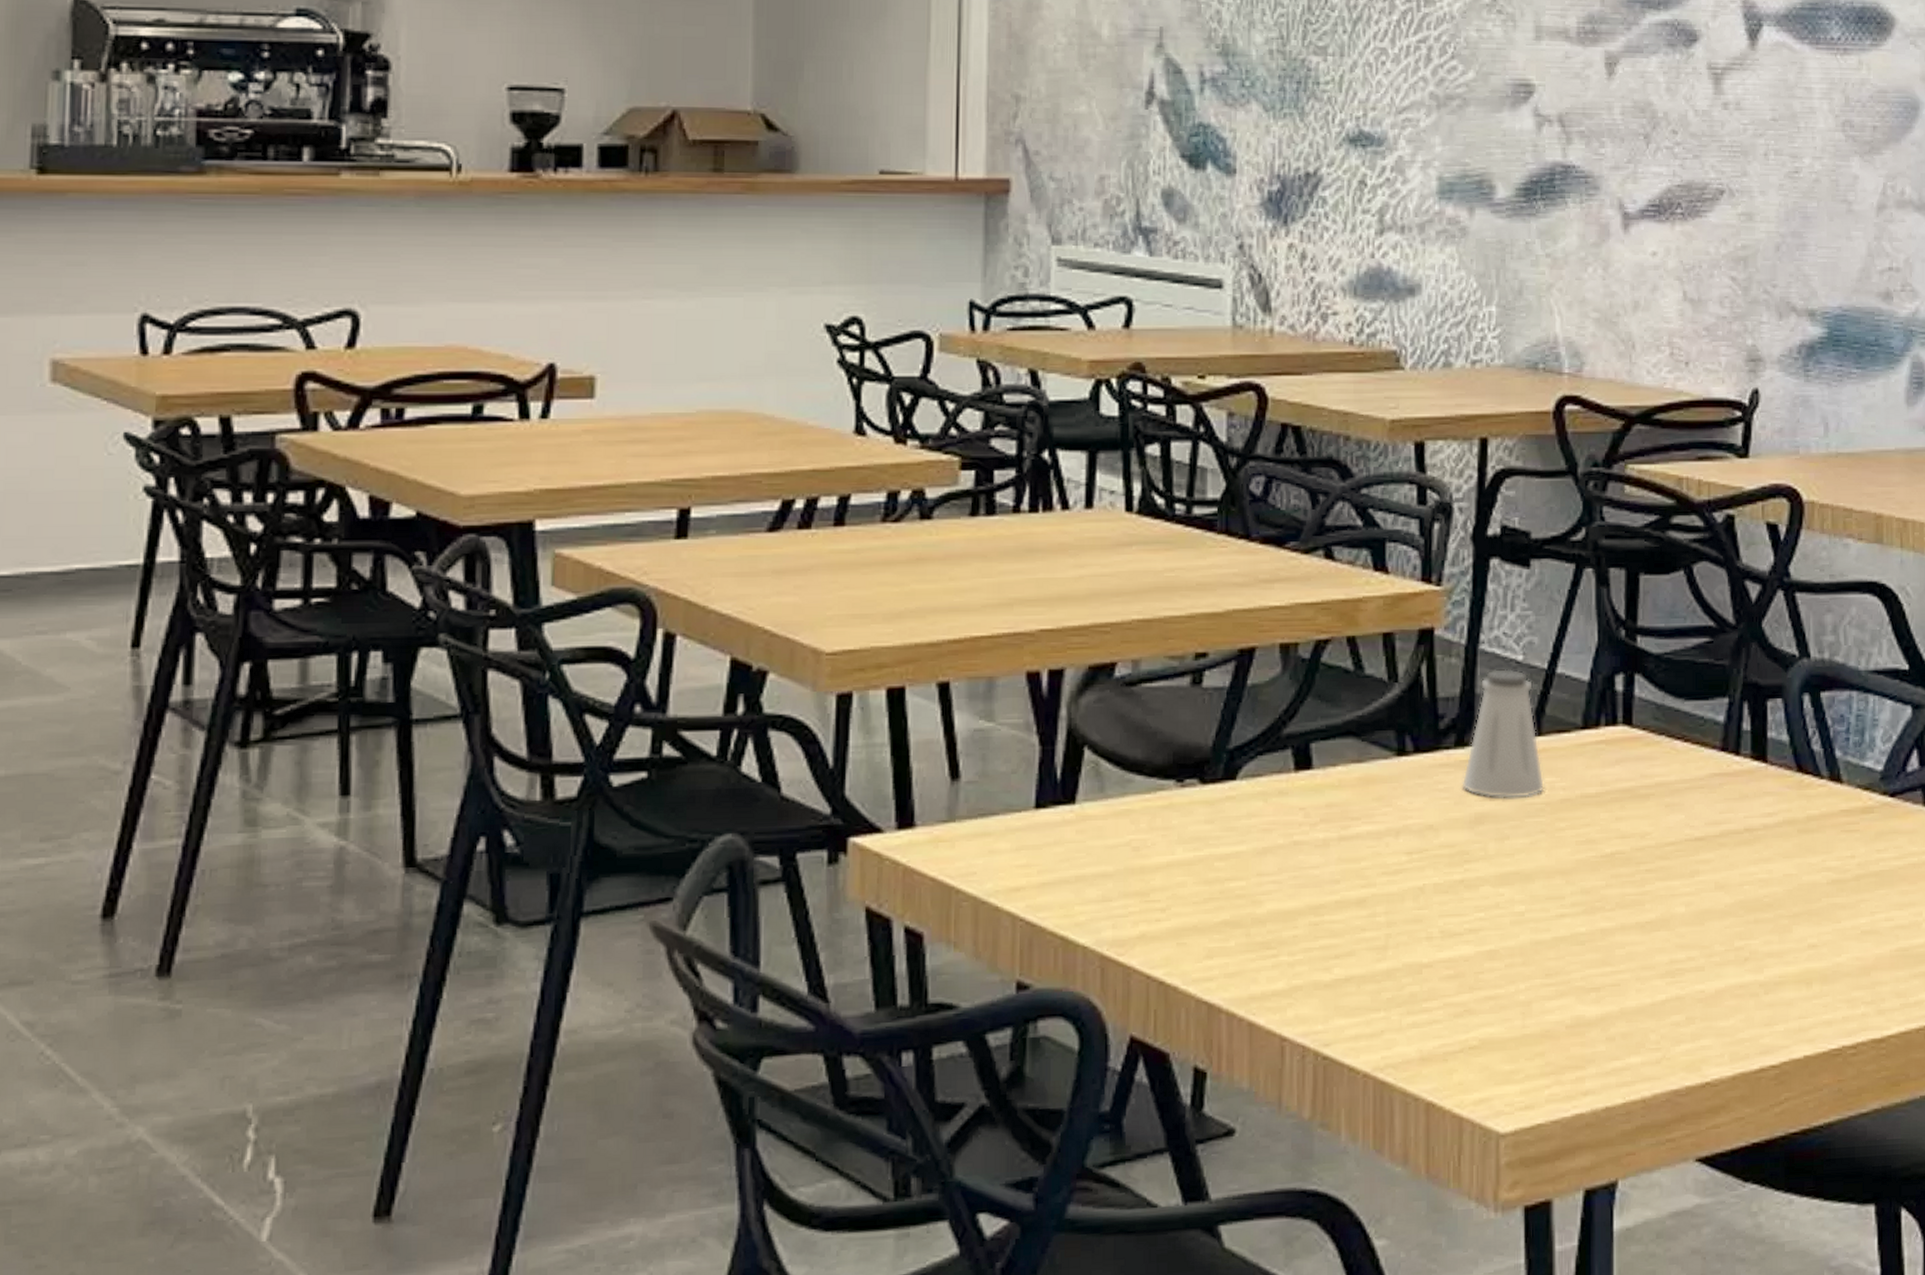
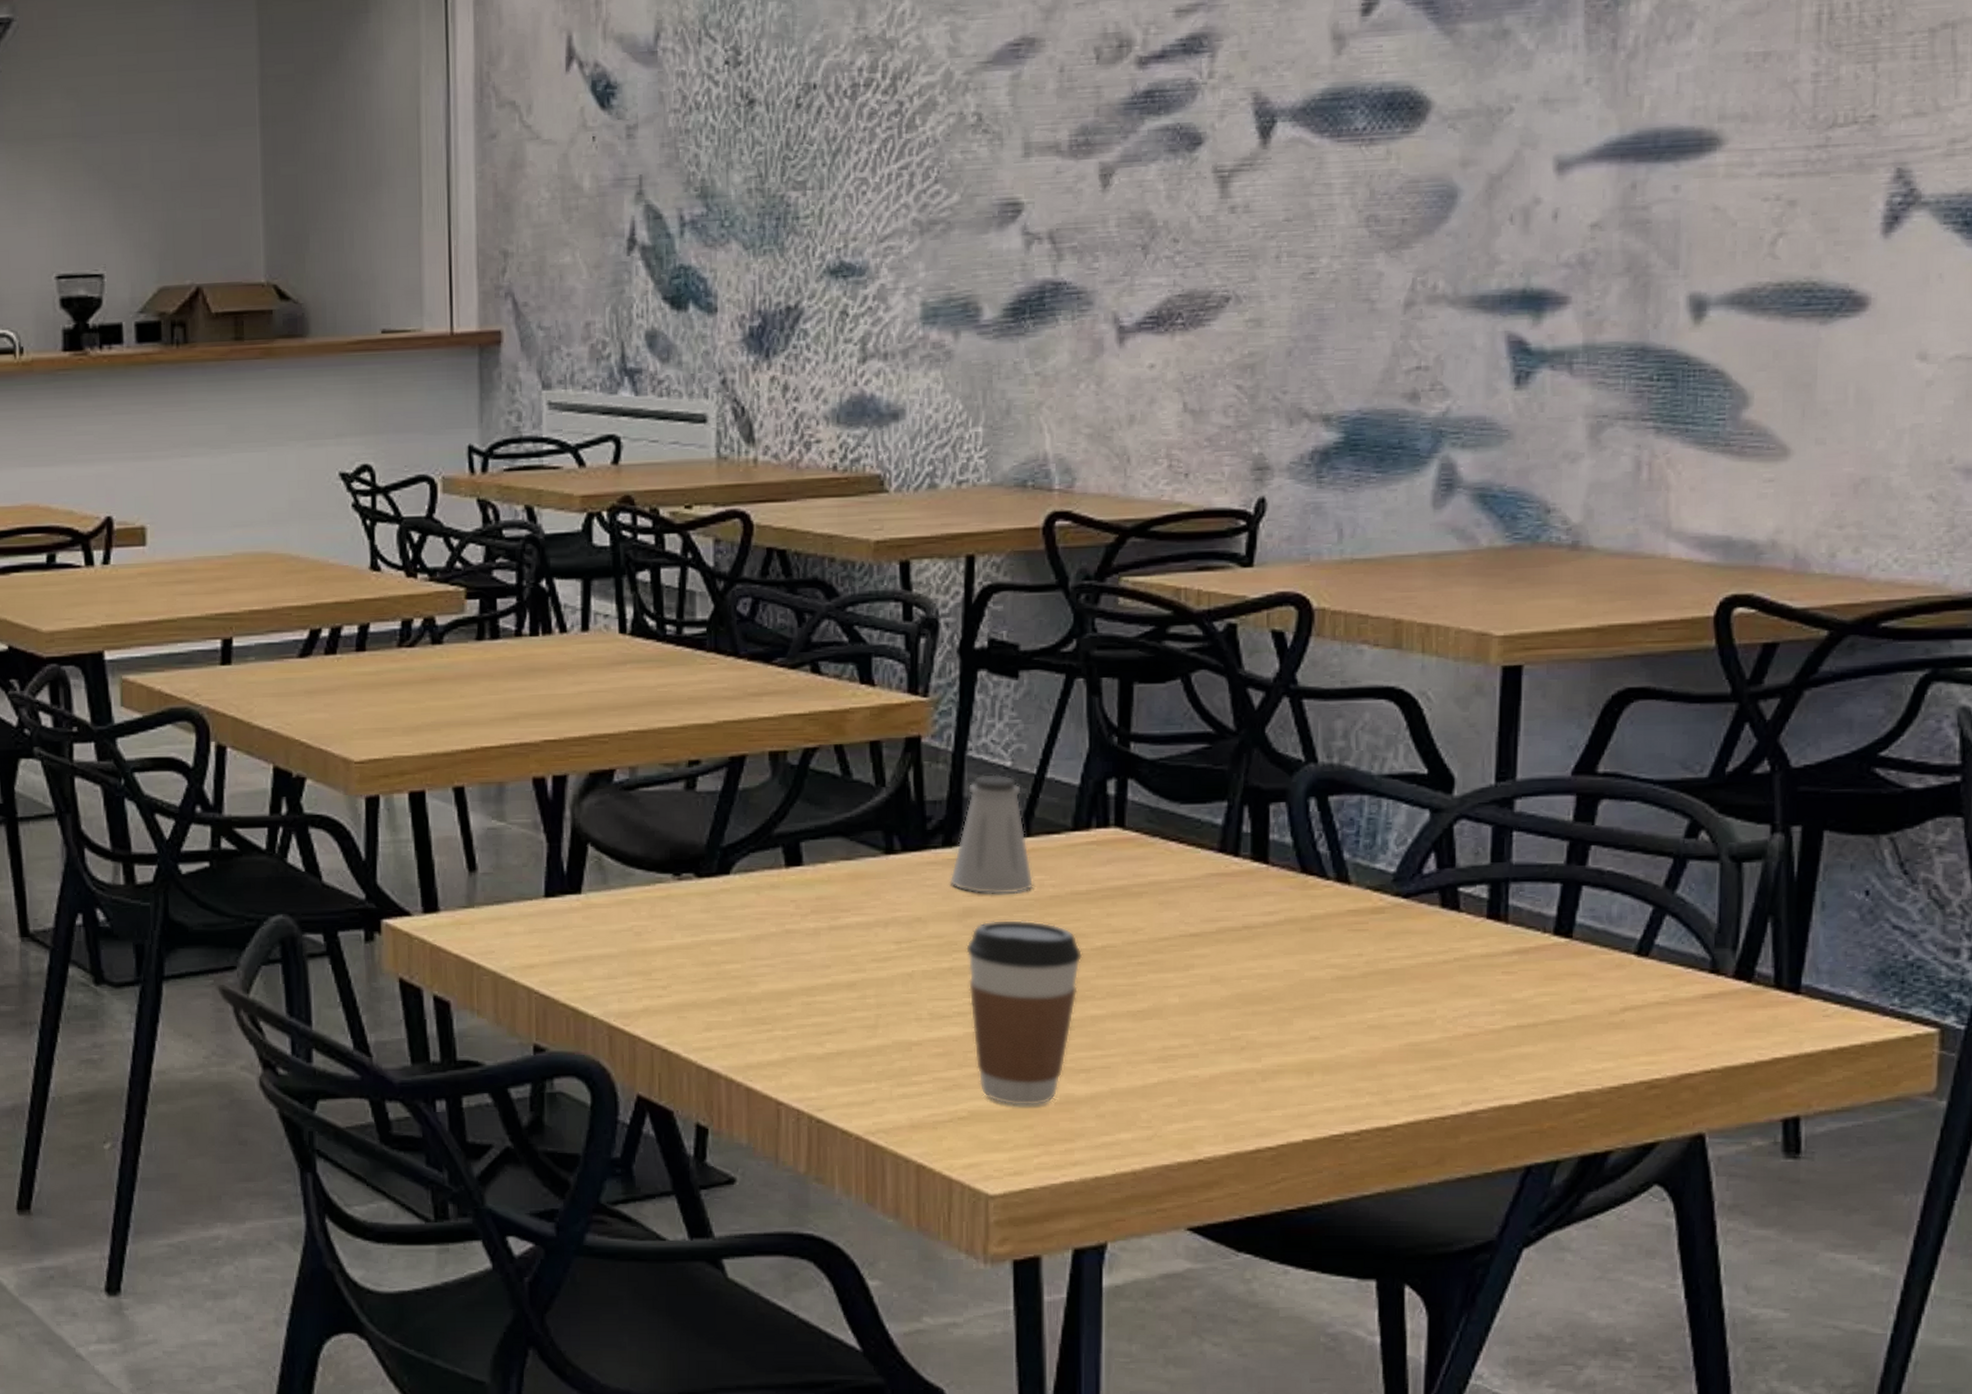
coffee cup: none [1478,825,1593,1032] -> present [966,919,1083,1107]

